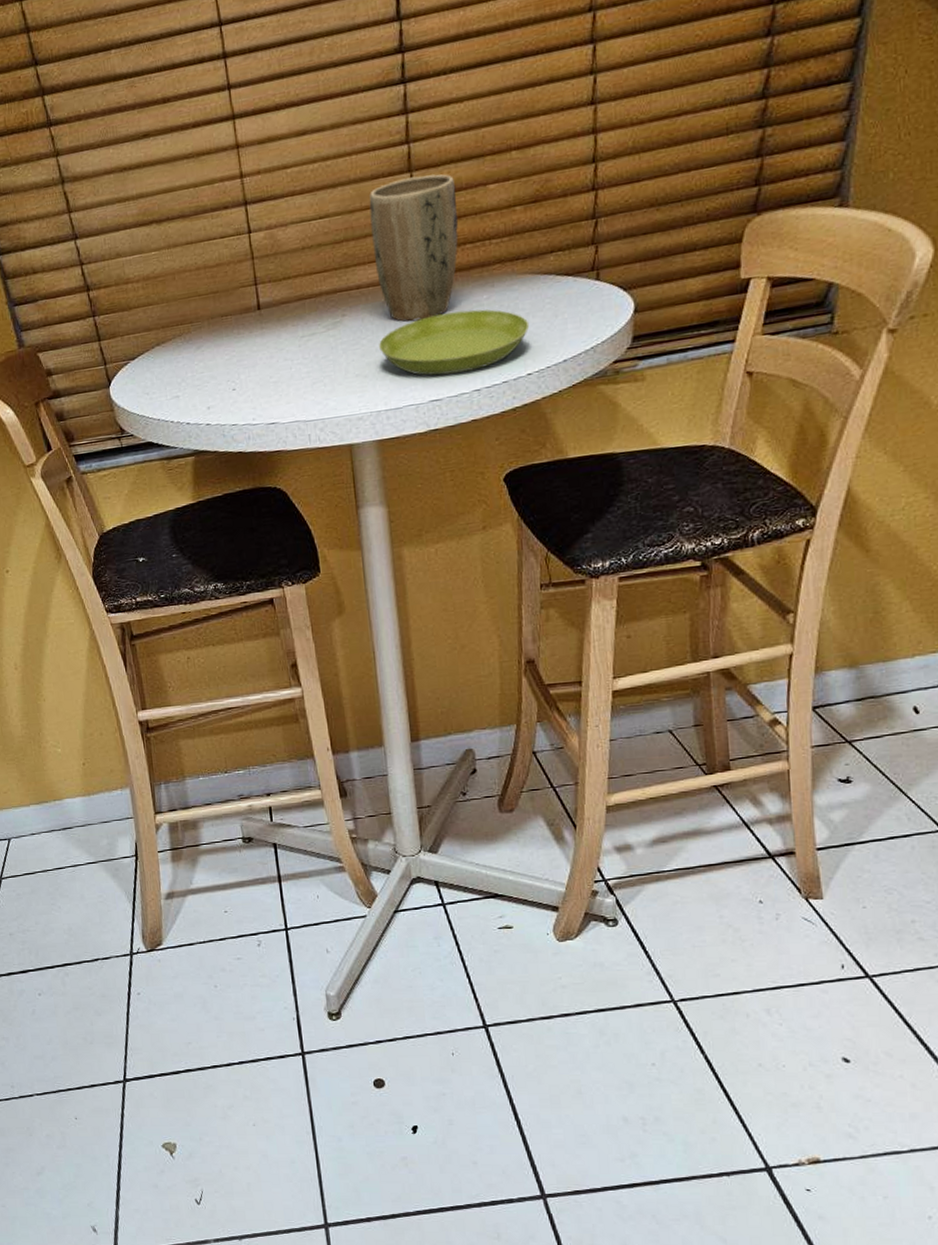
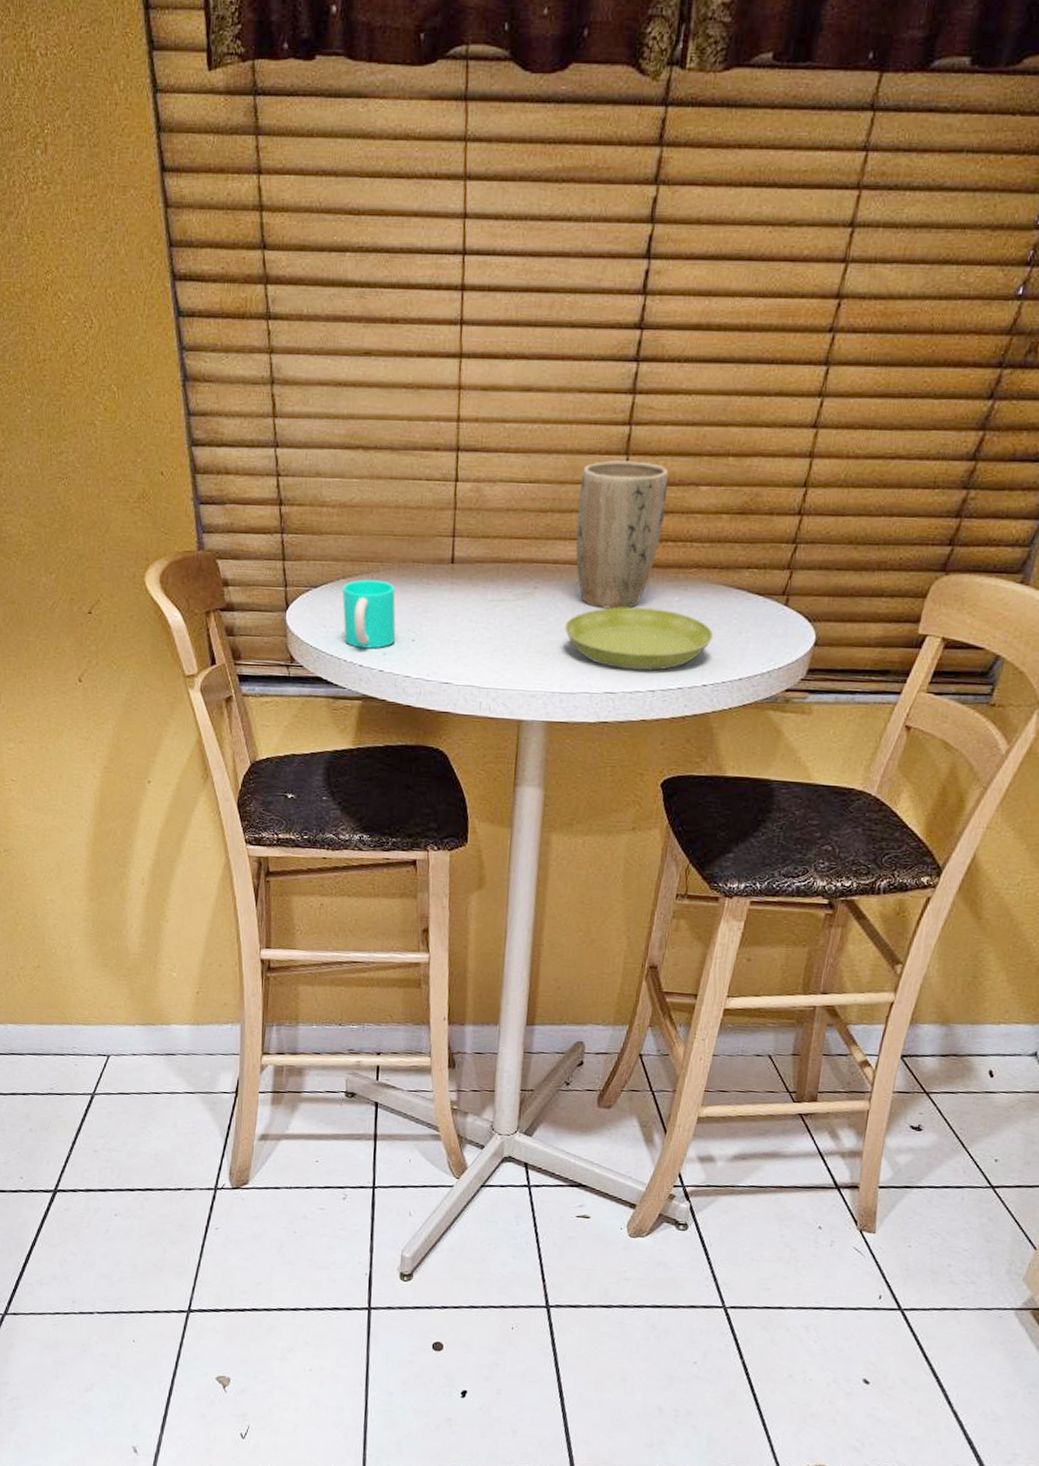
cup: none [158,340,217,408] -> present [342,579,396,649]

